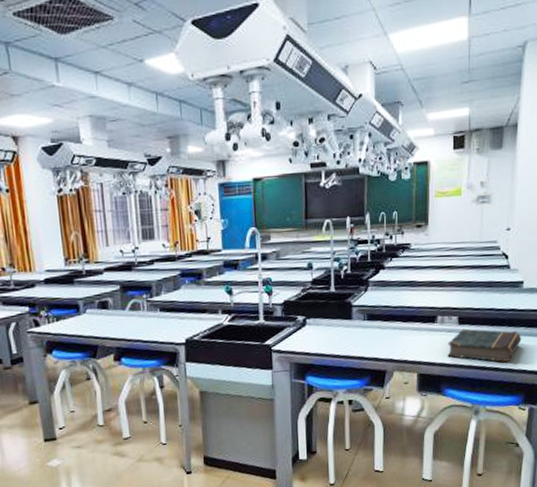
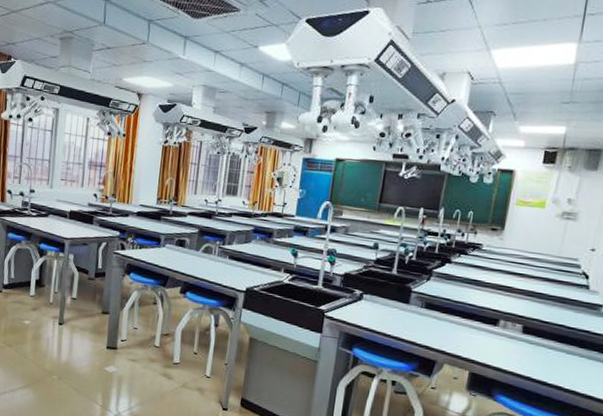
book: present [447,328,522,362] -> none [505,338,593,383]

